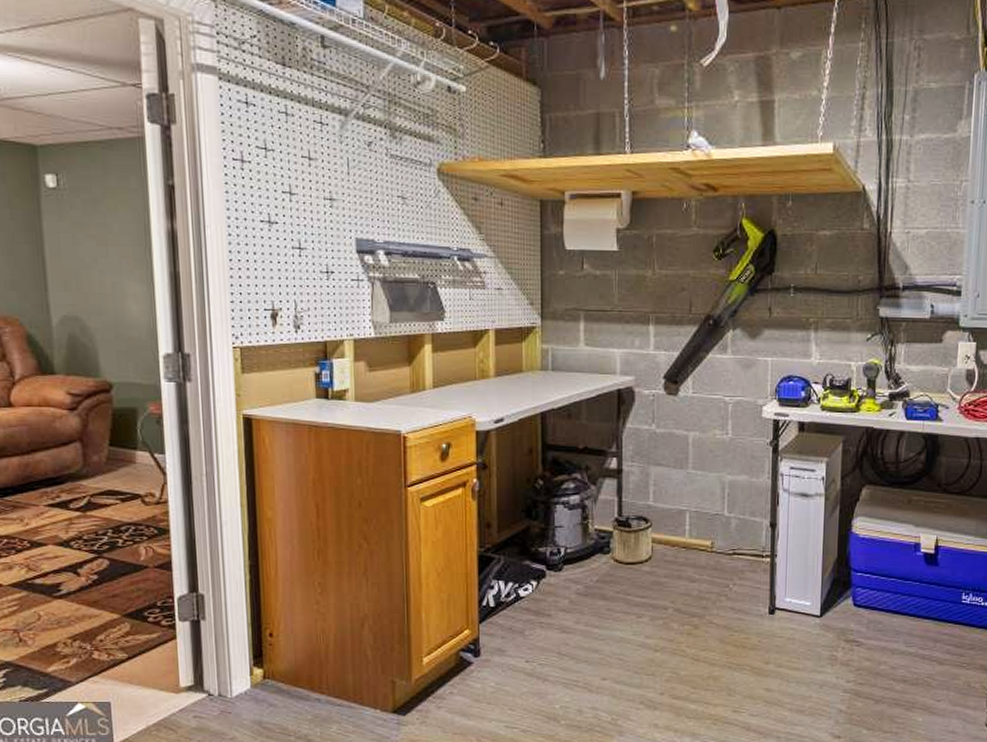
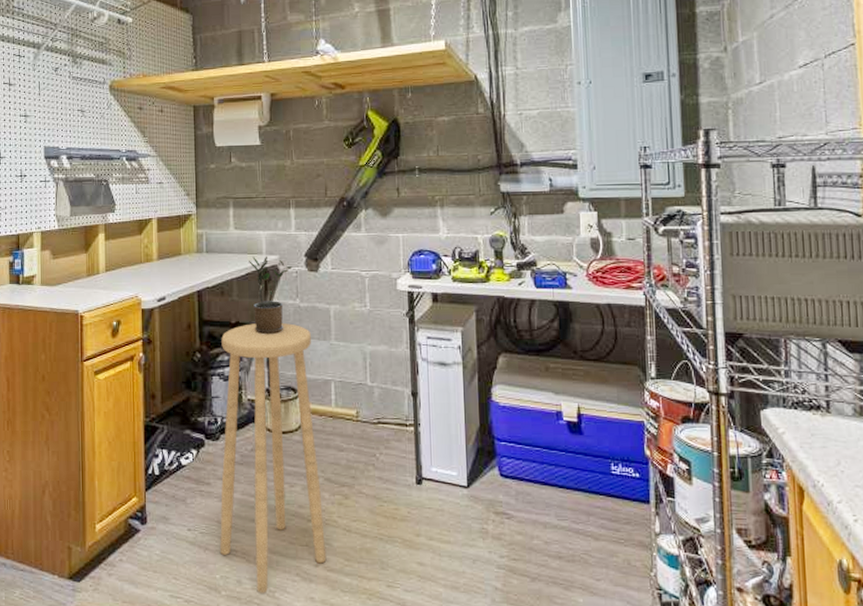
stool: none [559,449,673,722] -> present [219,323,327,593]
potted plant: none [600,376,649,462] -> present [249,256,292,335]

